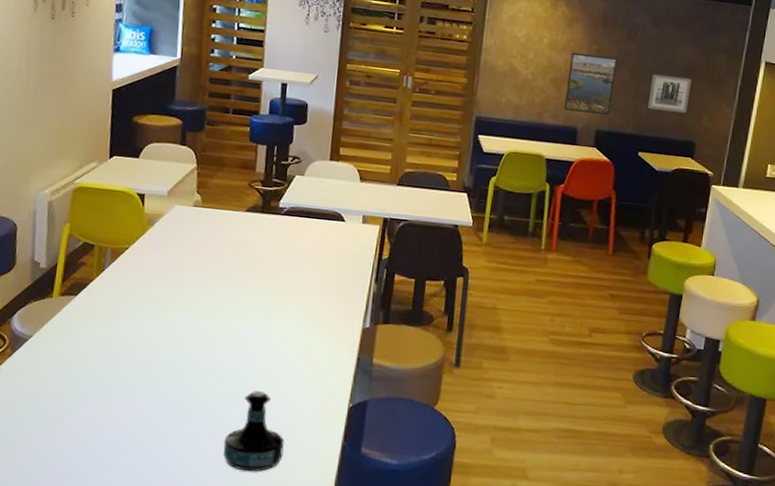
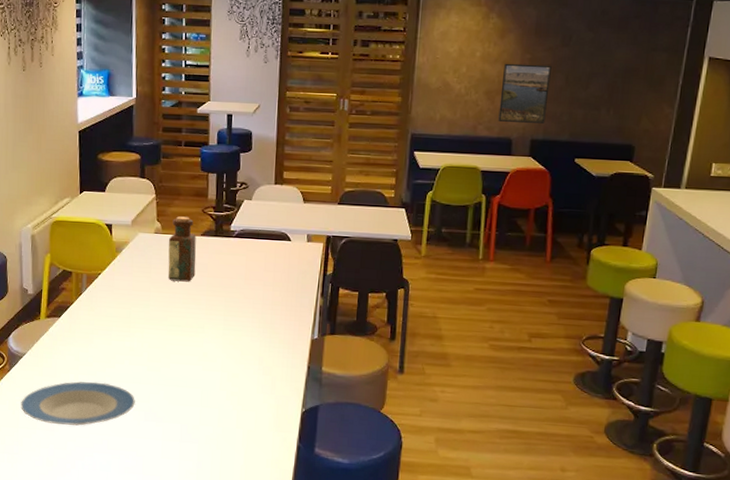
plate: none [22,369,160,420] -> present [21,381,135,426]
bottle: none [206,189,241,262] -> present [168,216,196,282]
tequila bottle: present [223,390,285,472] -> none [192,397,245,471]
wall art: present [648,73,692,113] -> none [584,78,630,116]

